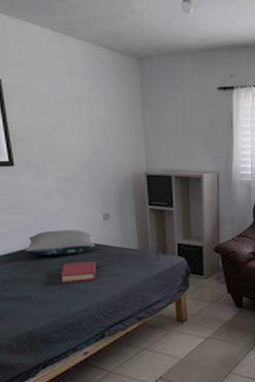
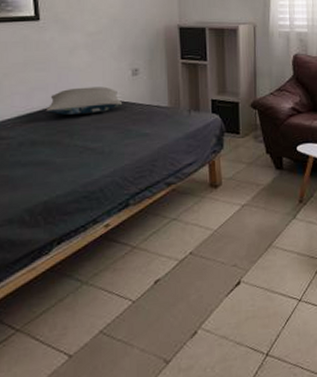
hardback book: present [61,261,97,283] -> none [84,120,123,145]

